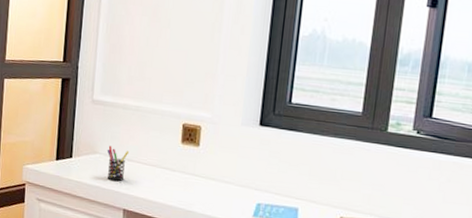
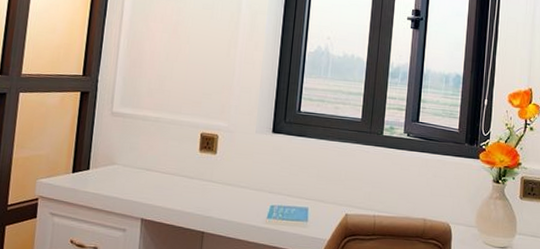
pen holder: present [107,145,130,181] -> none [125,156,148,191]

